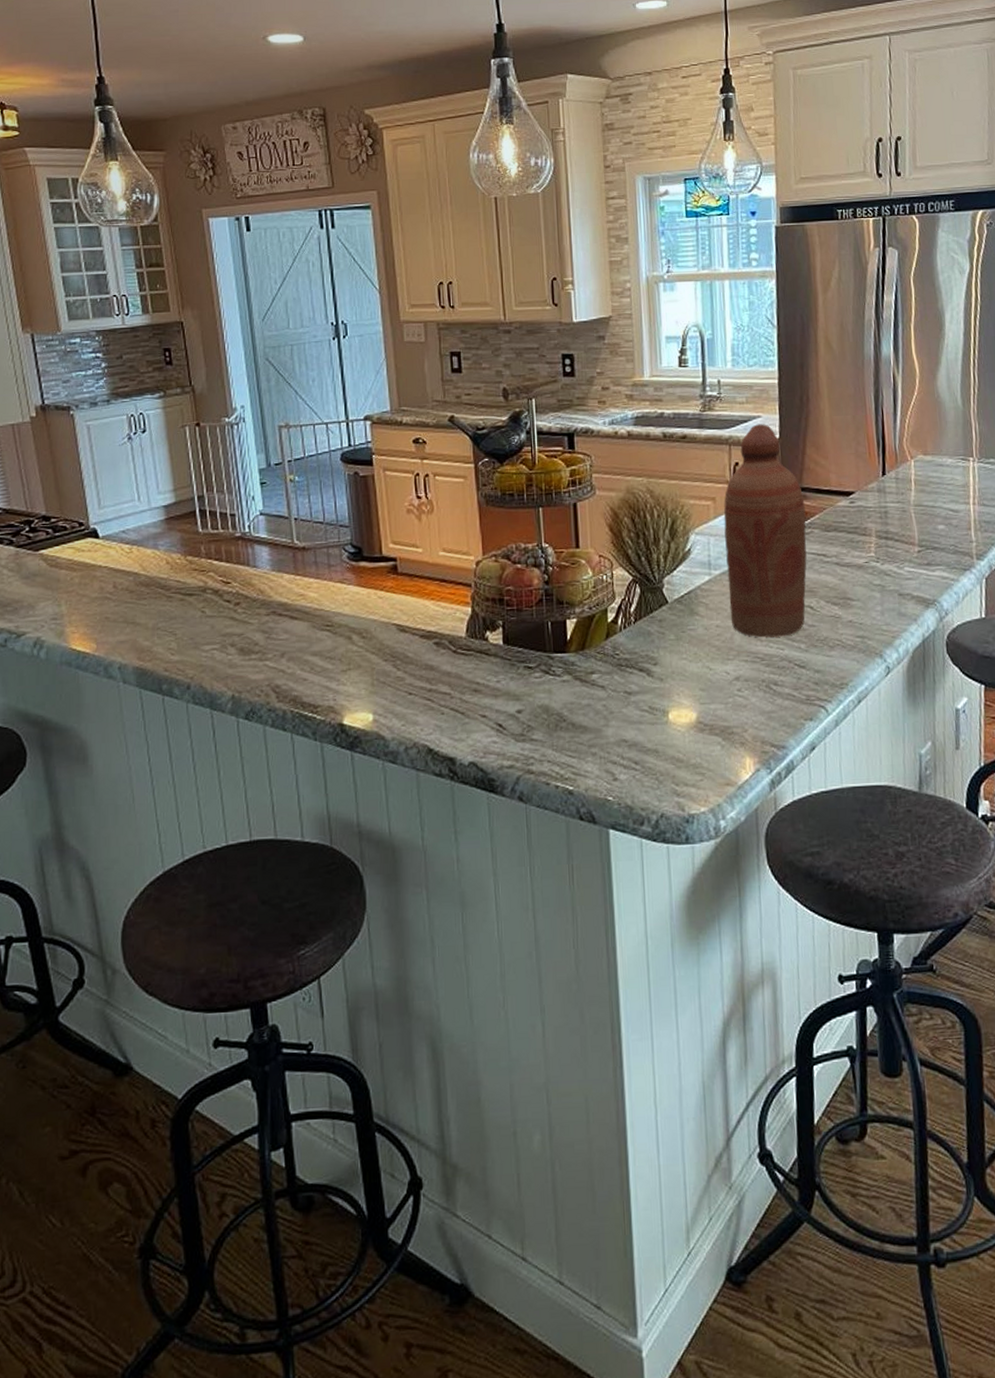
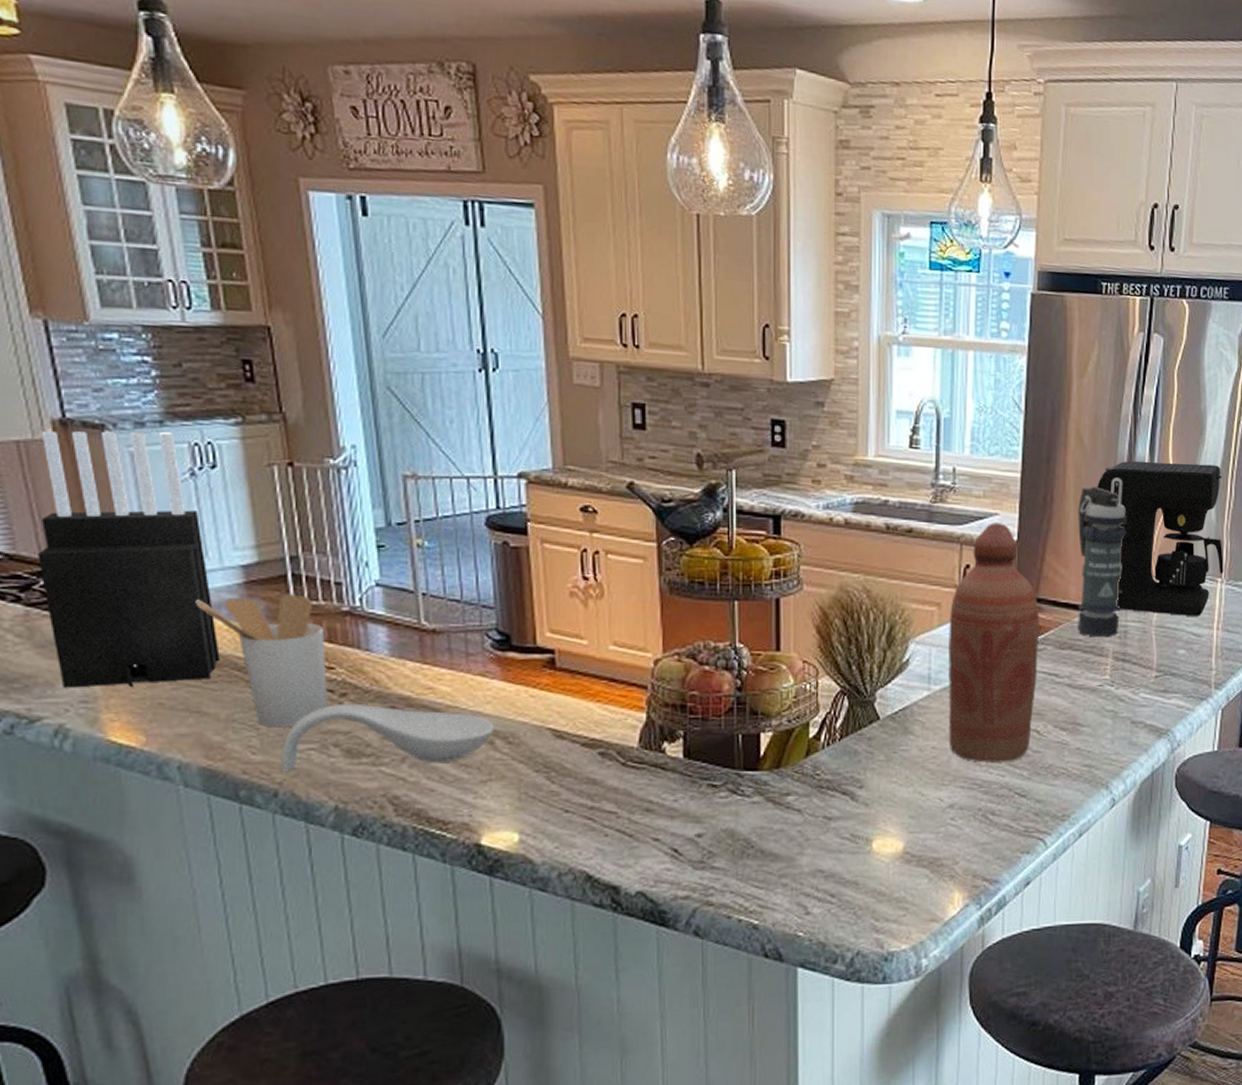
knife block: none [25,407,148,609] -> present [38,431,220,688]
utensil holder: none [131,525,226,633] -> present [196,594,328,728]
spoon rest: none [193,611,352,669] -> present [281,705,495,772]
smoke grenade: none [832,384,880,519] -> present [1078,486,1127,637]
coffee maker: none [848,356,975,494] -> present [1097,460,1224,616]

